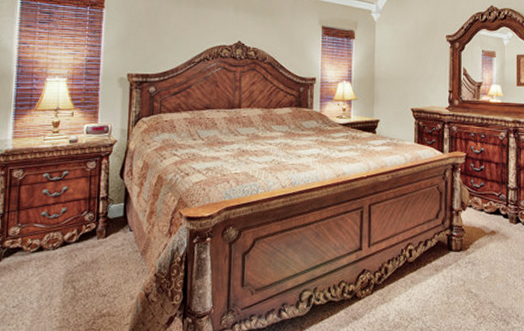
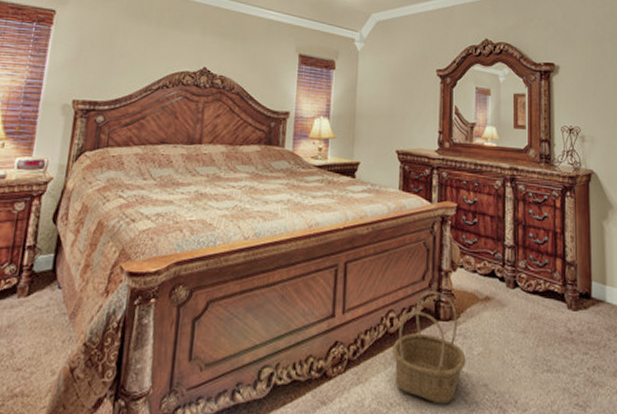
basket: none [412,227,475,318] -> present [392,291,466,404]

